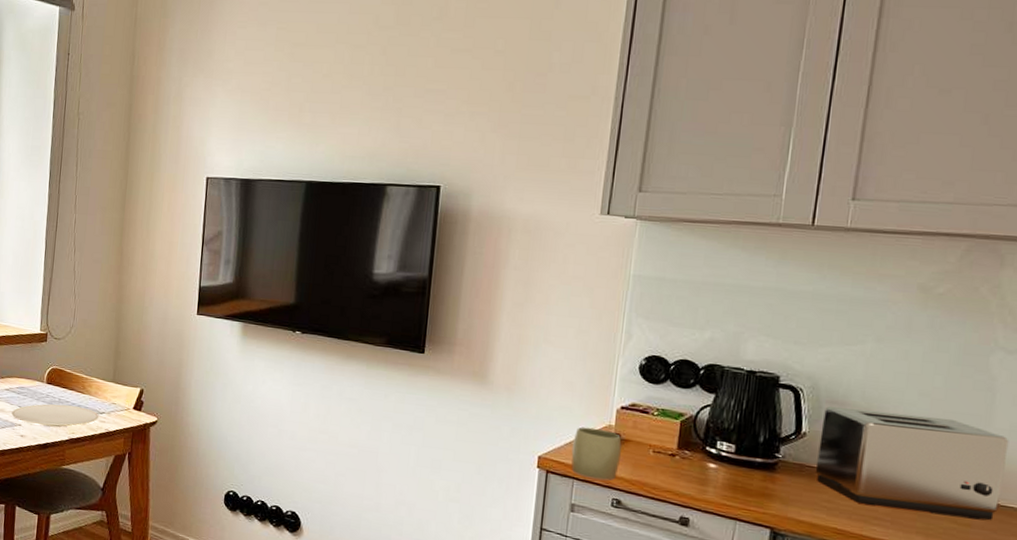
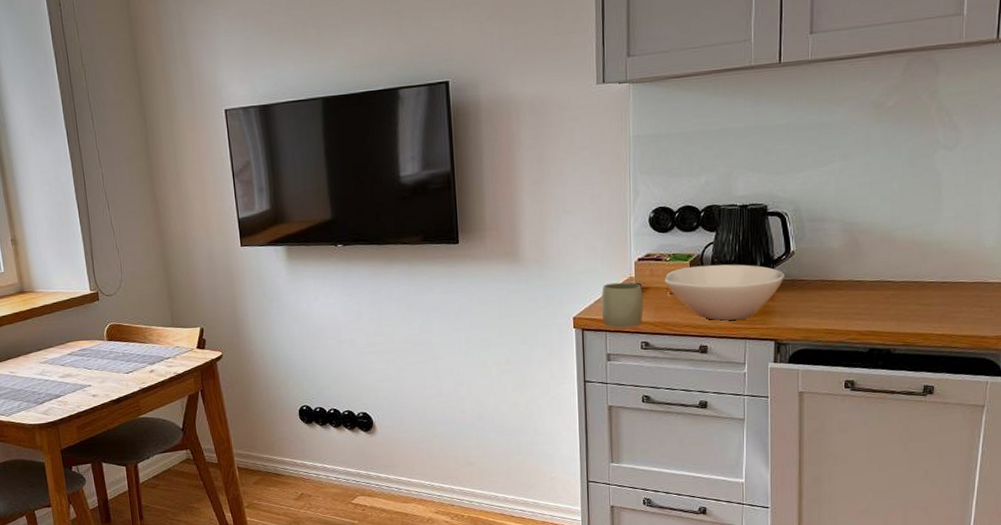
plate: present [11,404,99,427] -> none [79,356,166,383]
bowl: none [647,426,793,498] -> present [664,264,785,322]
toaster: present [815,406,1009,520] -> none [805,216,955,304]

